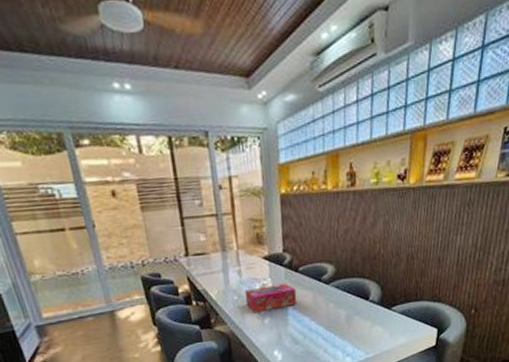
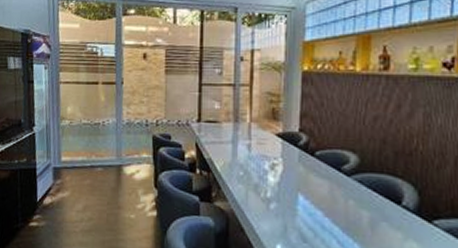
tissue box: present [244,282,297,313] -> none [251,165,310,195]

